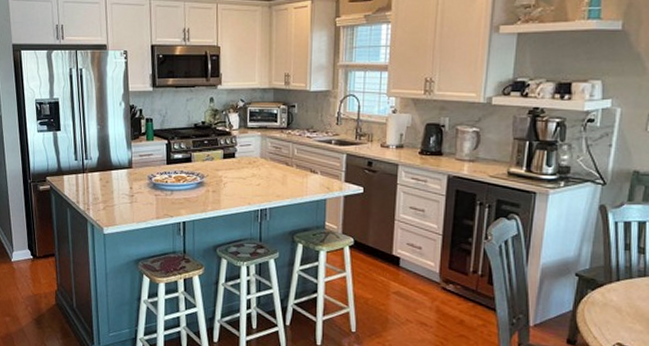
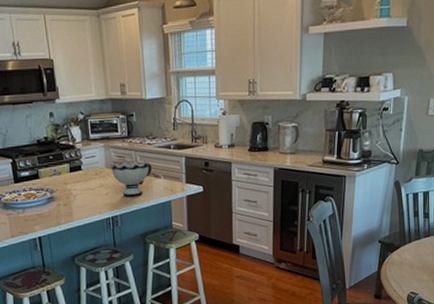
bowl: none [266,152,310,190] -> present [111,161,153,197]

